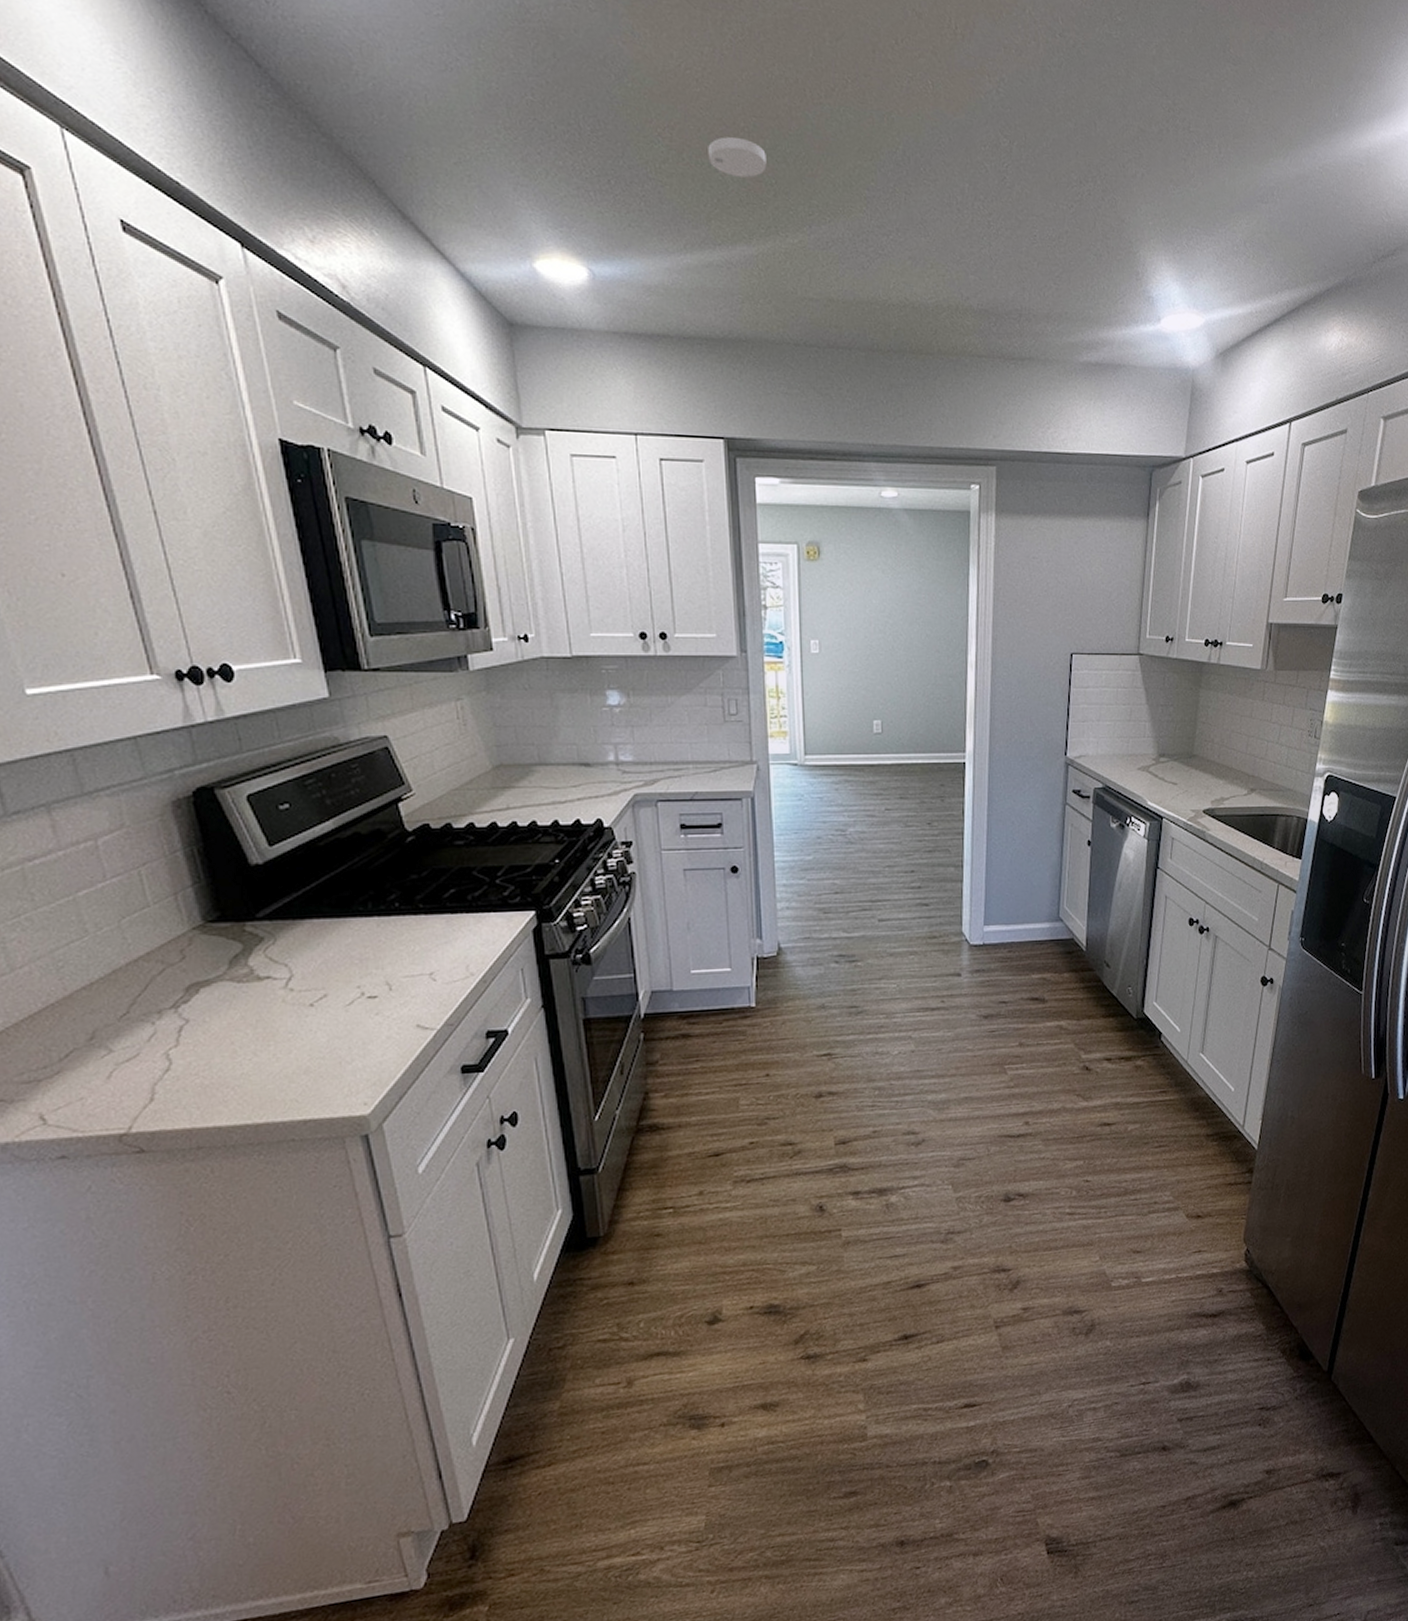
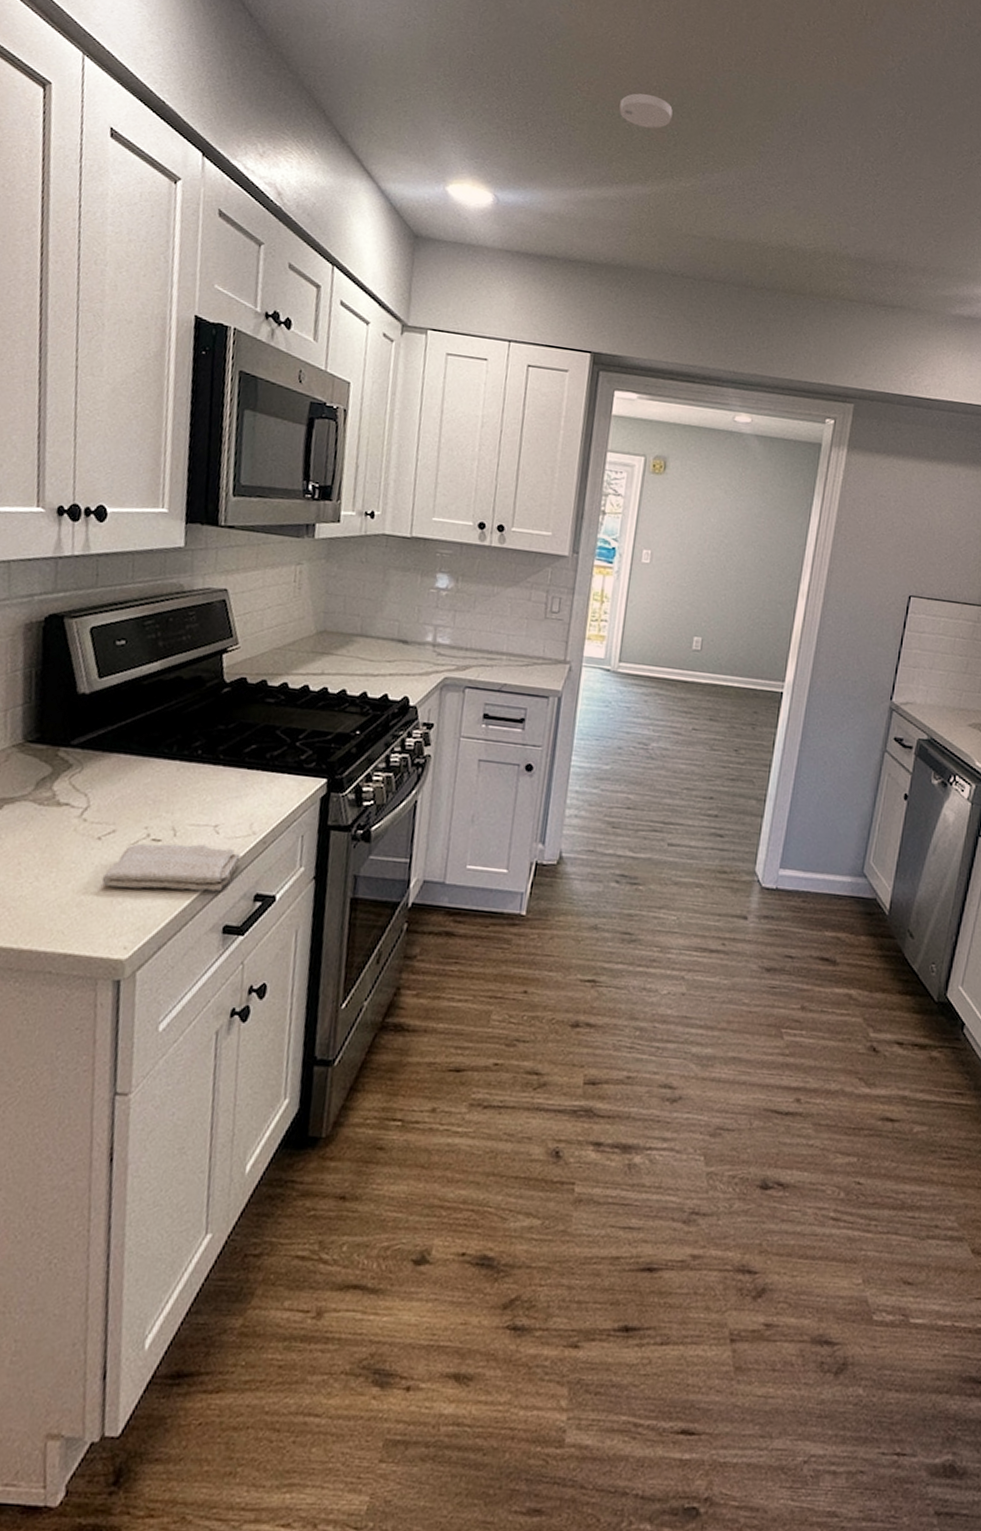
washcloth: none [324,993,464,1050] -> present [101,843,241,892]

